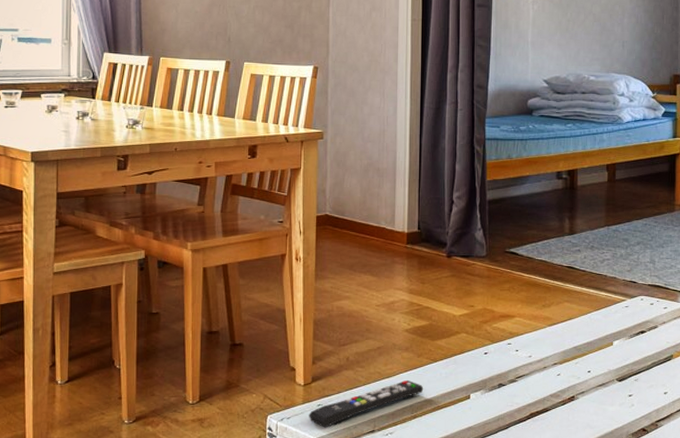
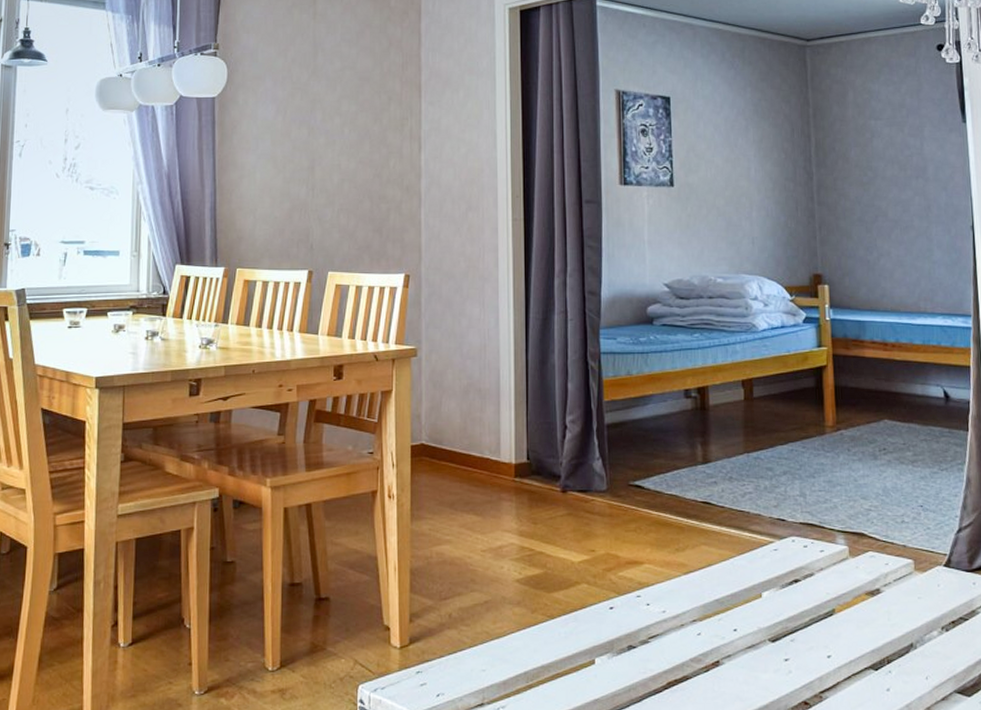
remote control: present [309,379,424,428] -> none [406,640,540,701]

